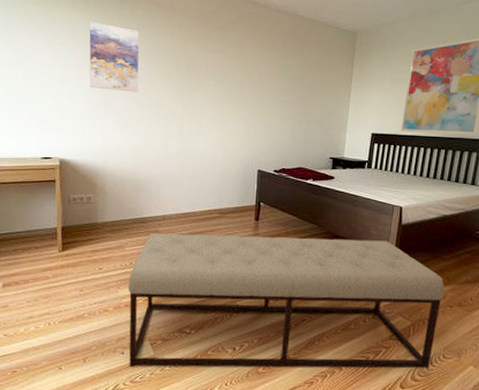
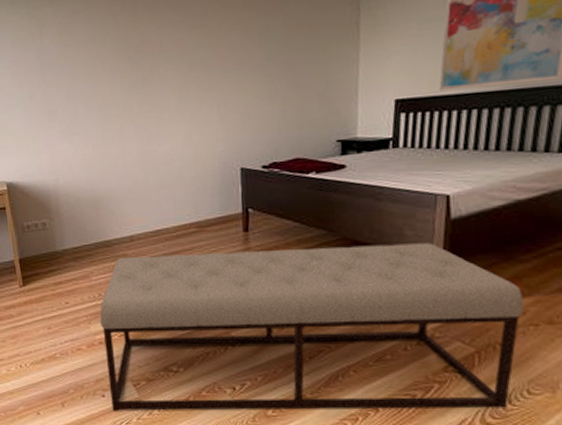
wall art: present [89,21,140,92] -> none [17,15,83,96]

